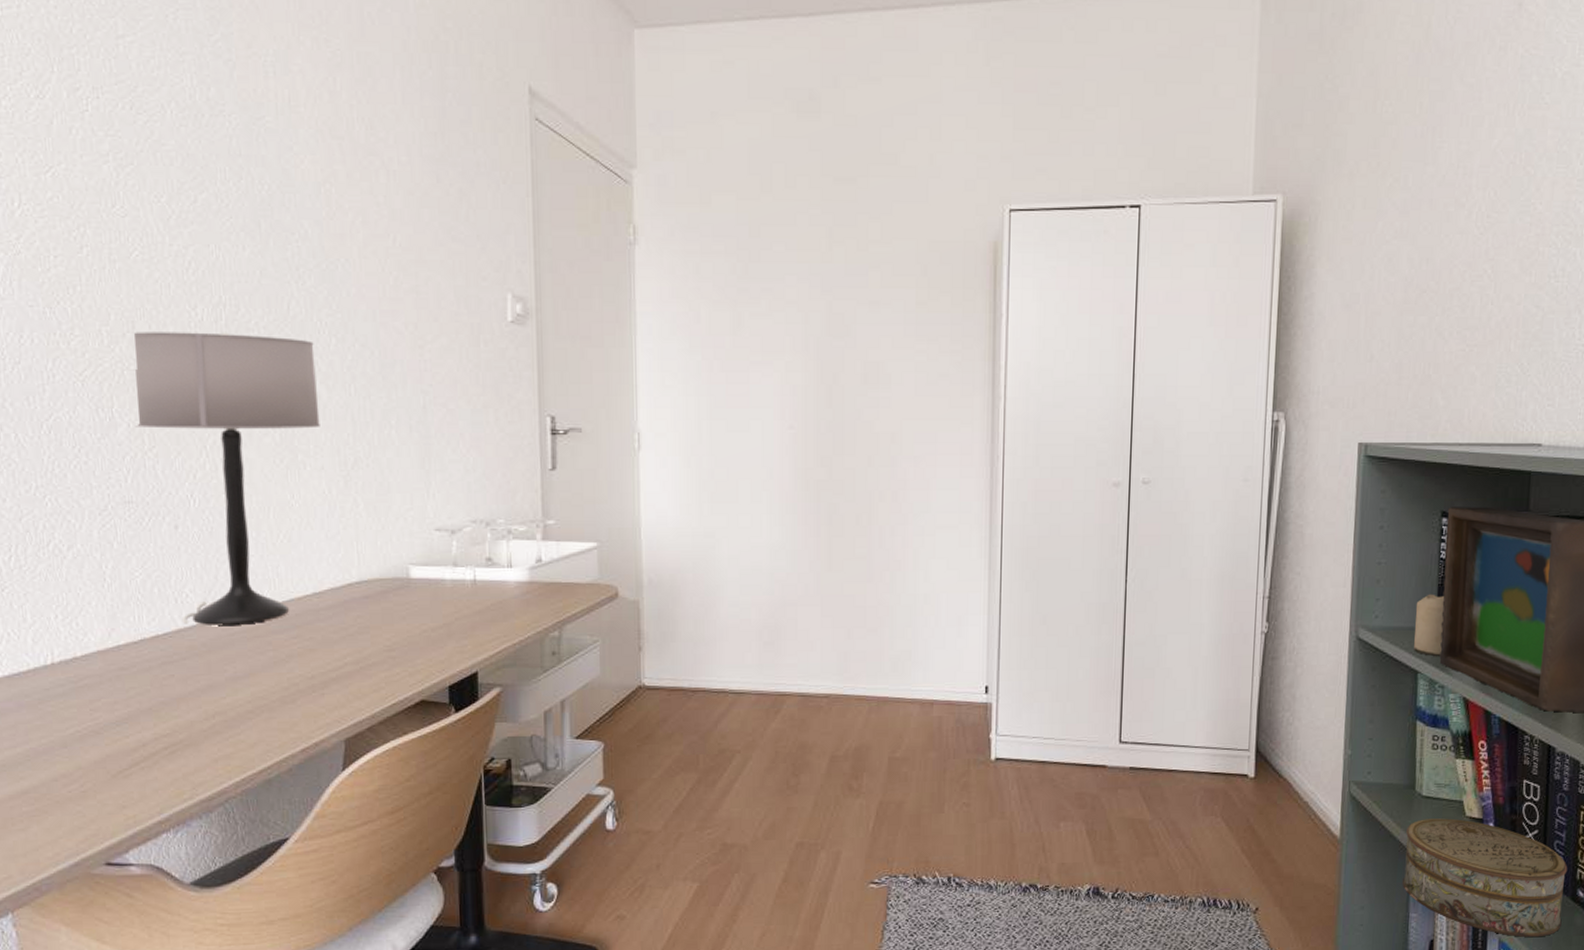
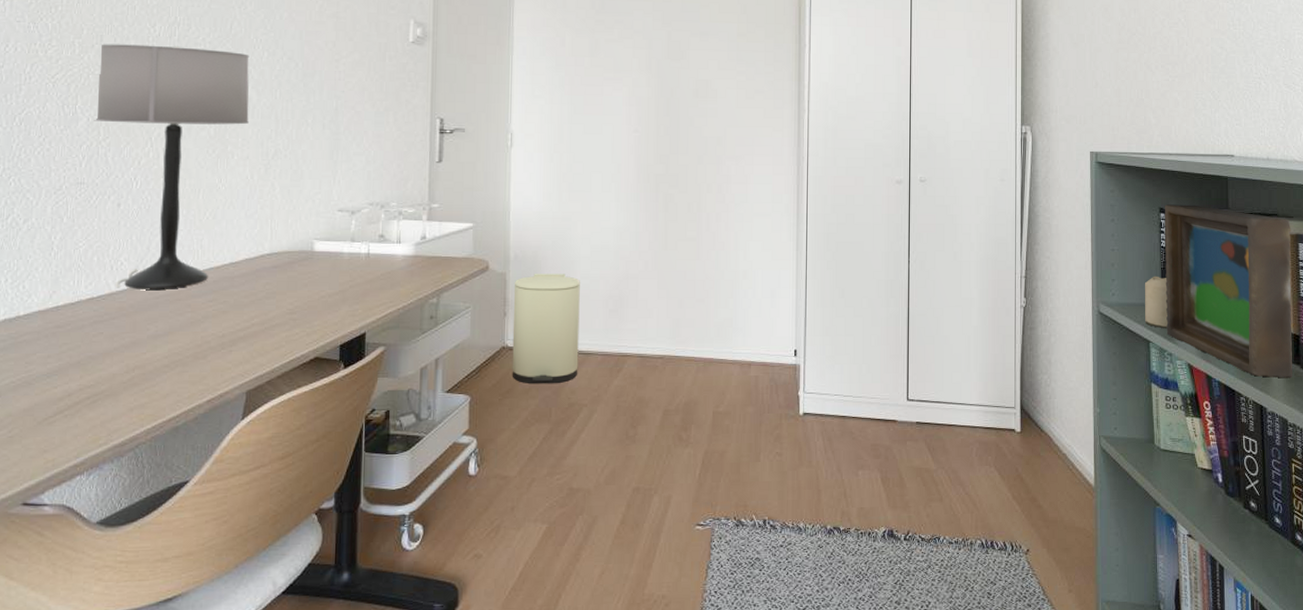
pedal bin: none [649,601,729,728] -> present [512,274,580,384]
decorative box: present [1402,818,1568,938] -> none [1150,469,1286,577]

